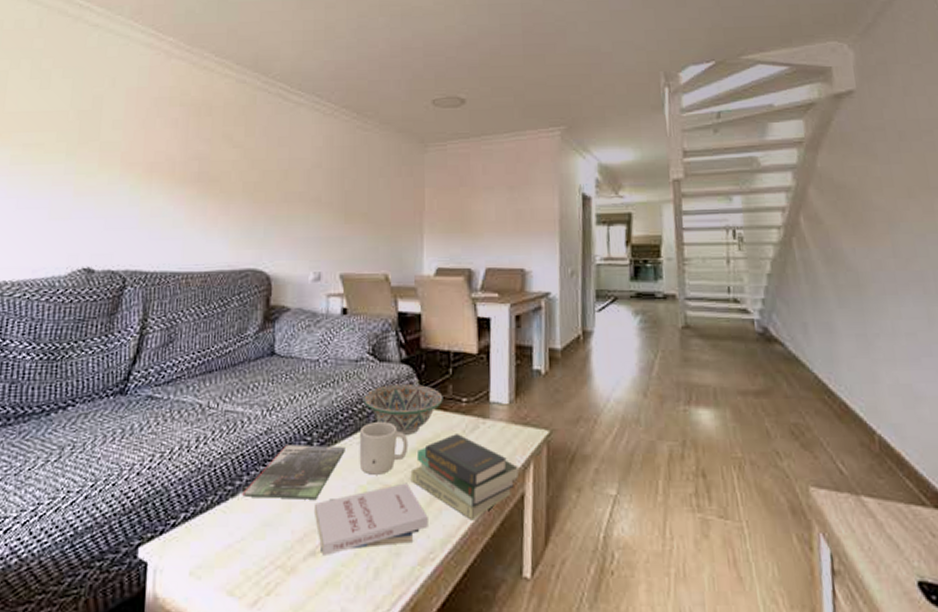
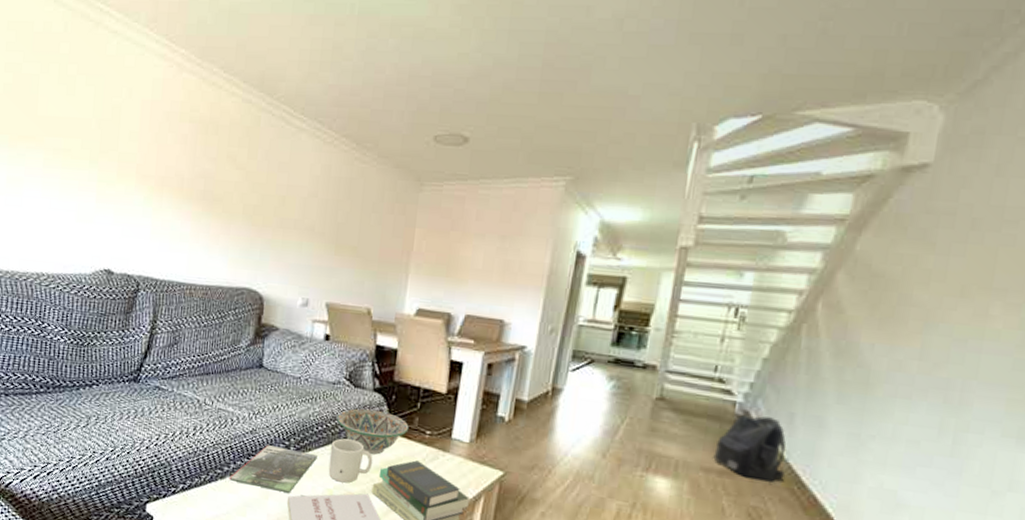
backpack: none [746,330,814,396] -> present [713,415,787,483]

